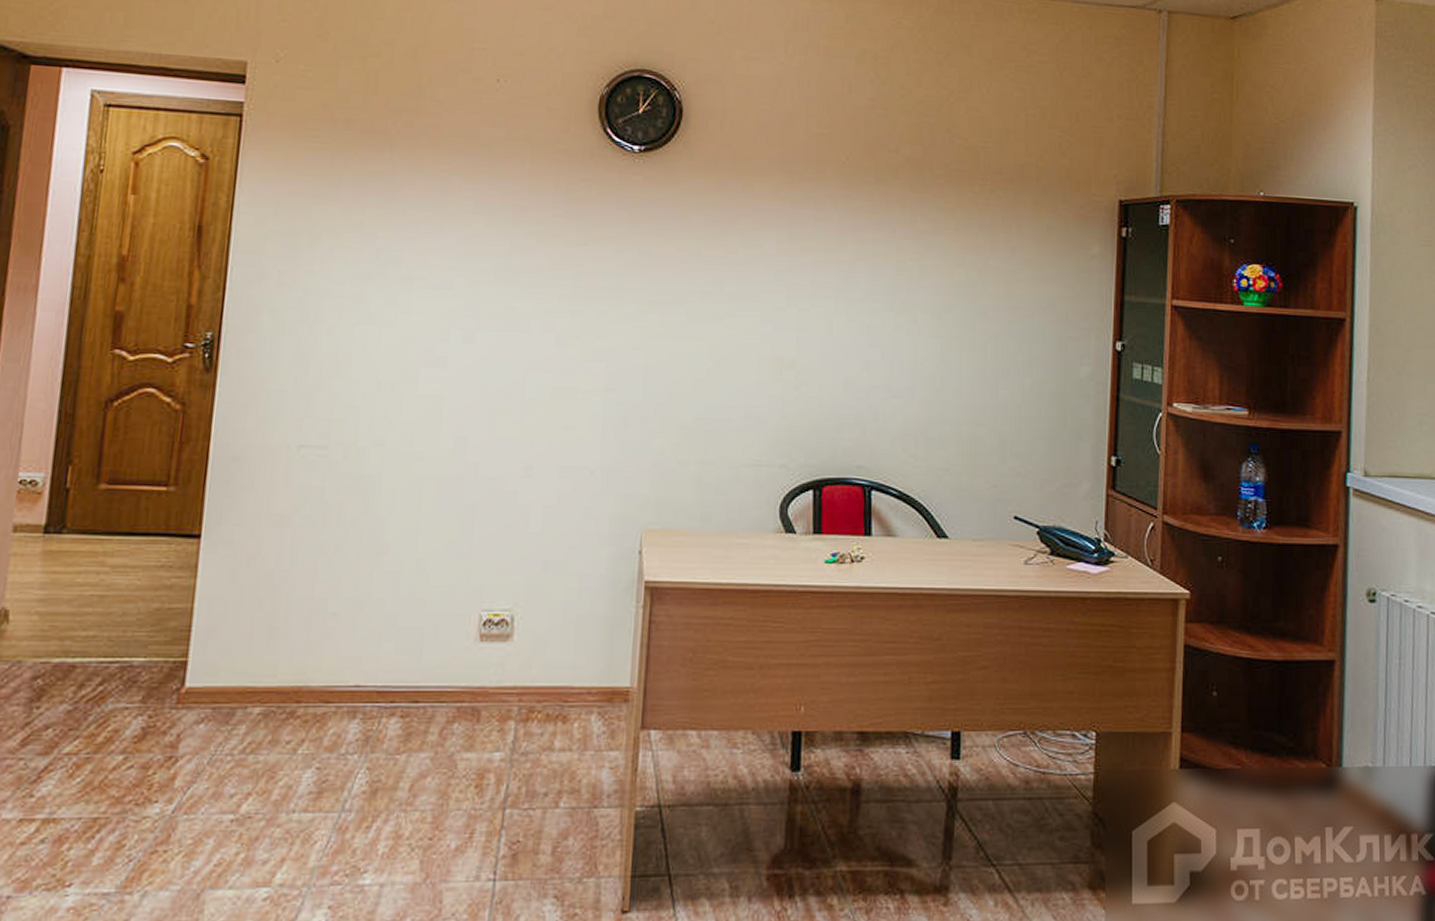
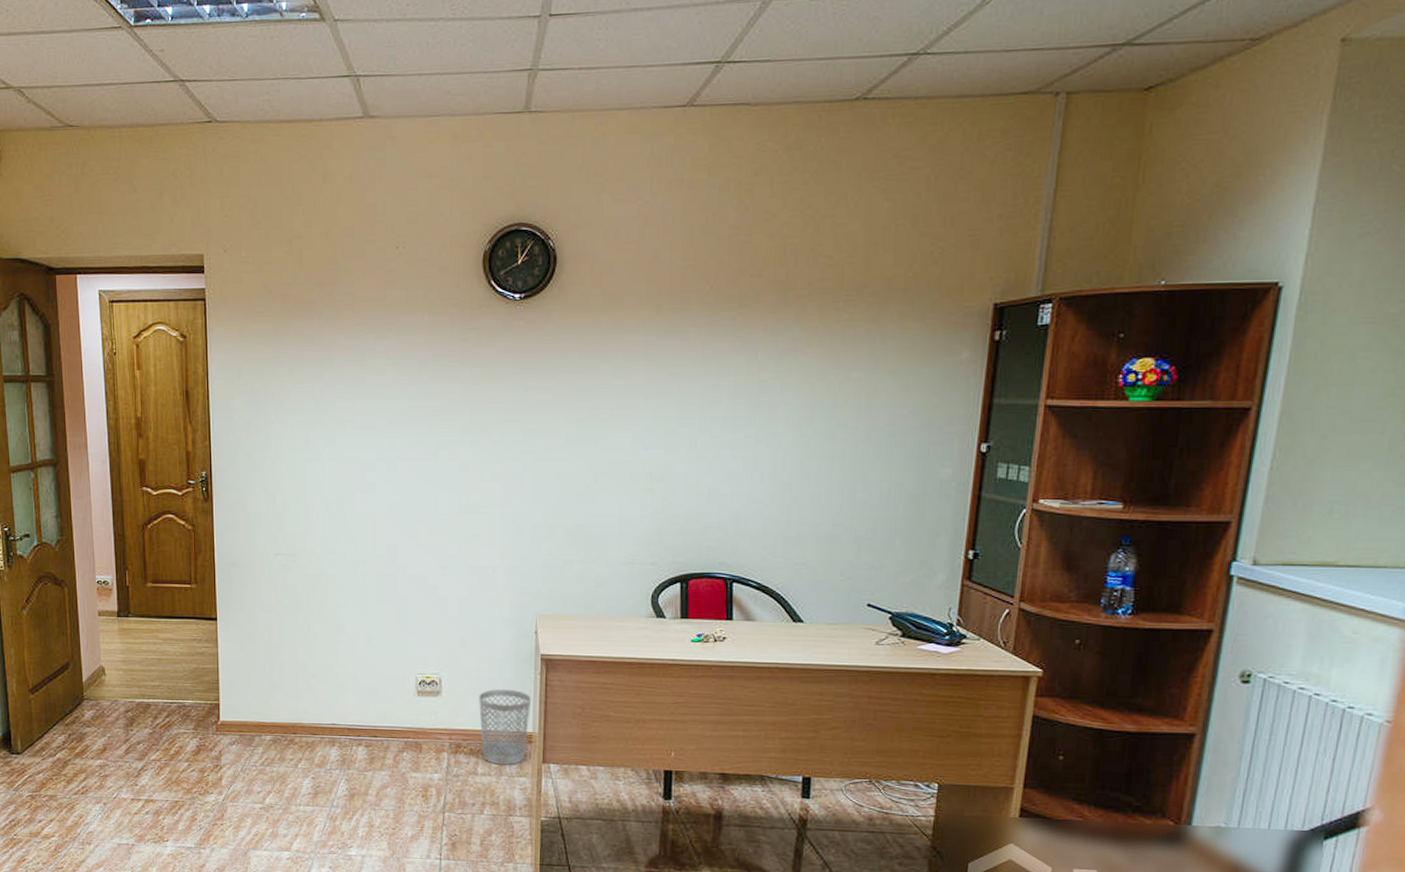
wastebasket: none [561,628,631,734] -> present [479,689,532,765]

